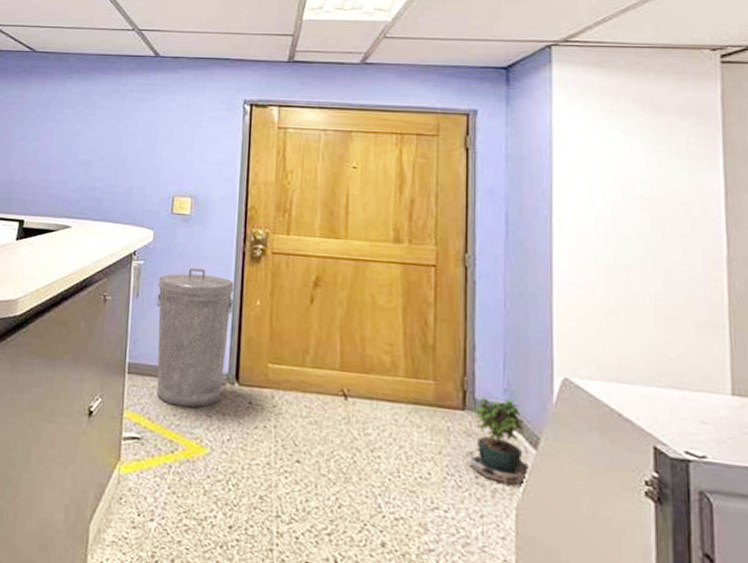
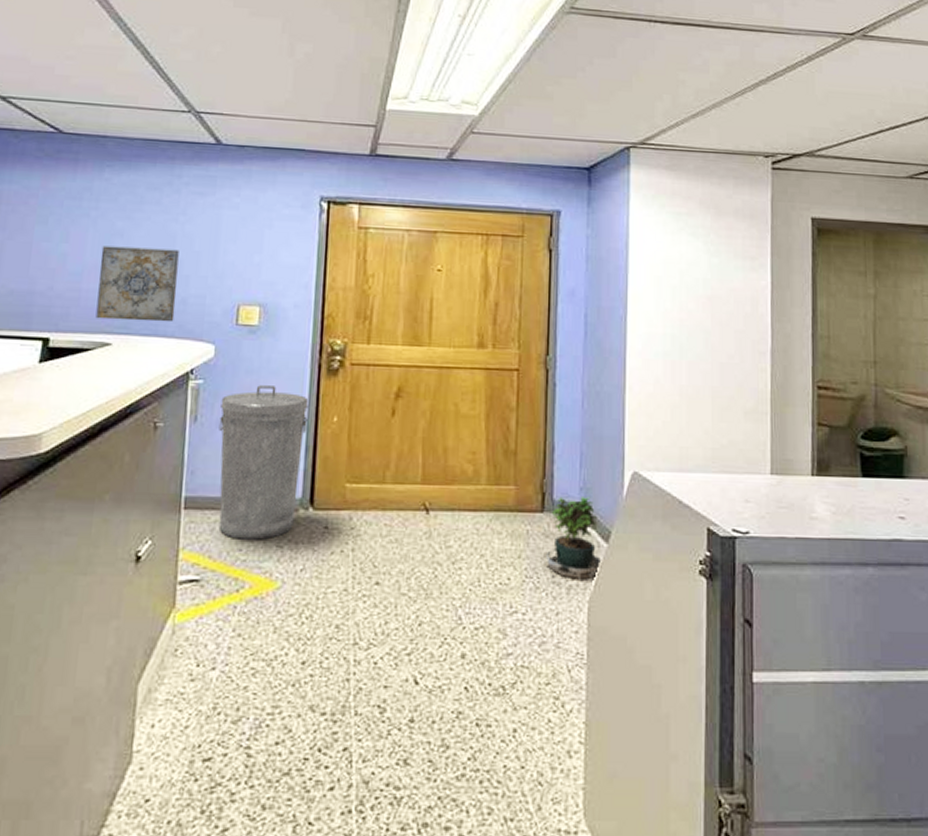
wall art: none [59,144,125,210] -> present [95,245,179,323]

